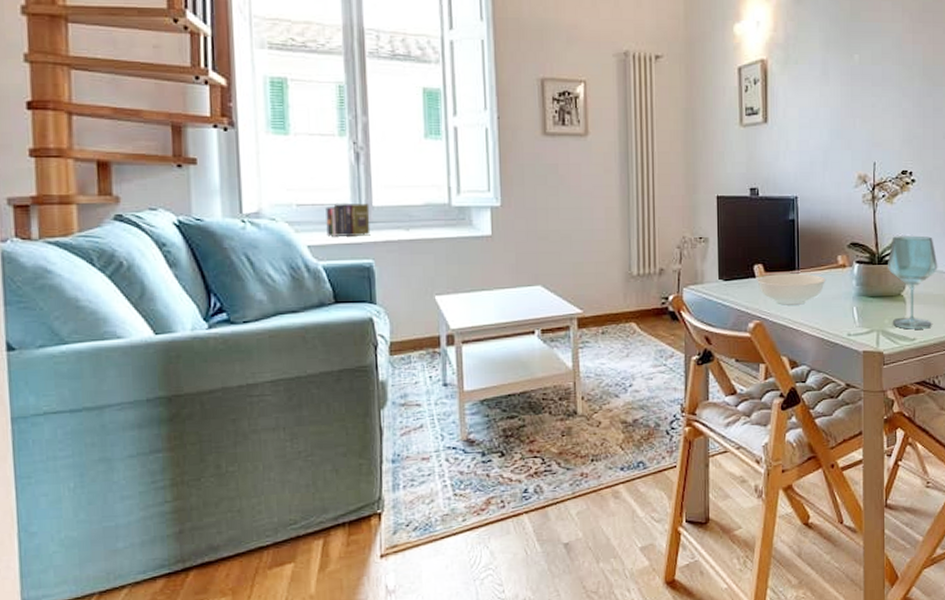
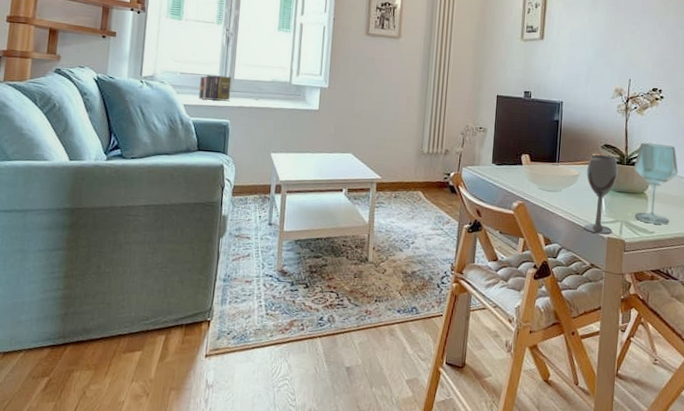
wine glass: none [833,255,869,349] -> present [584,154,618,235]

